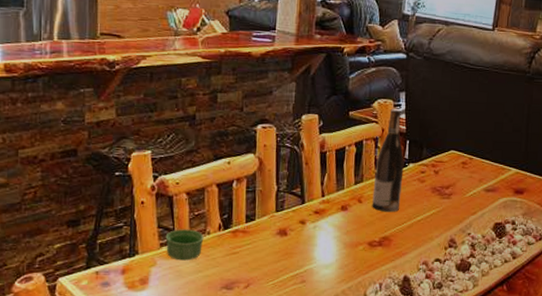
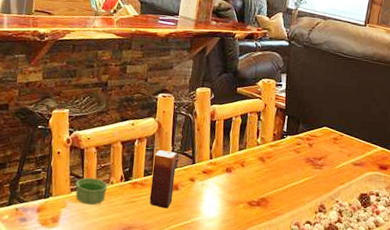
candle: none [254,191,284,258] -> present [149,150,177,209]
wine bottle: present [372,109,404,212] -> none [253,88,283,177]

